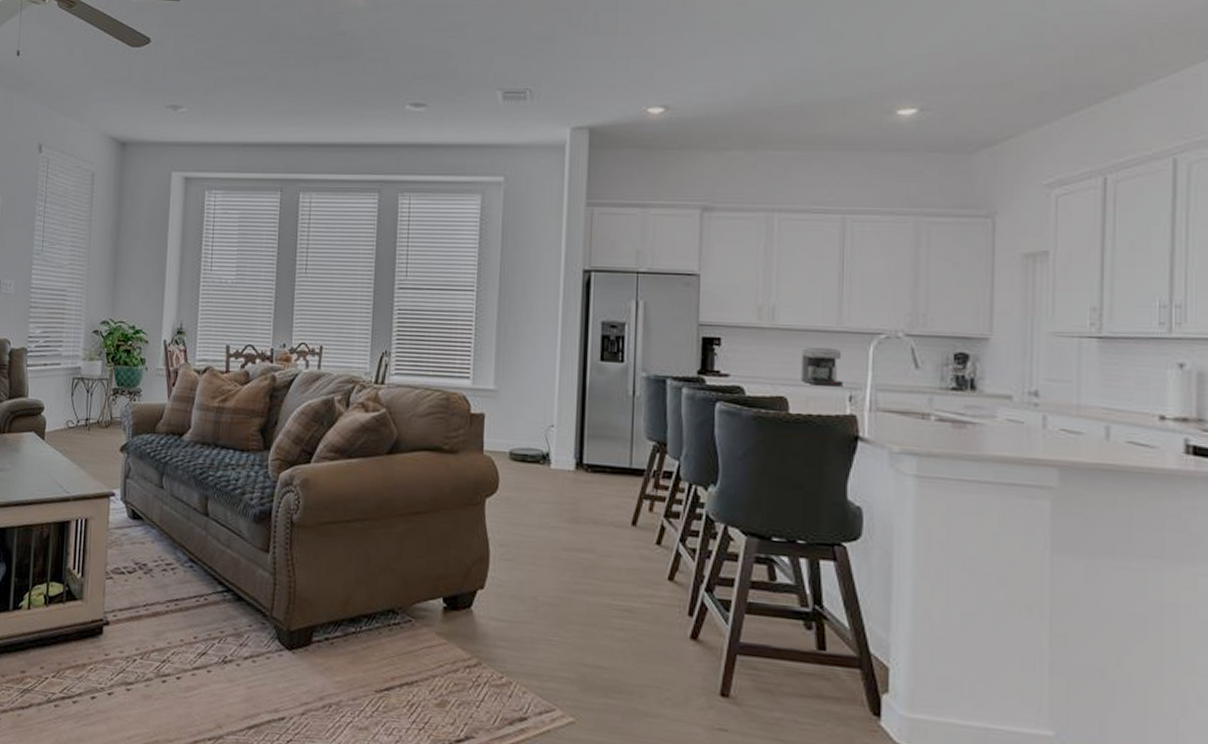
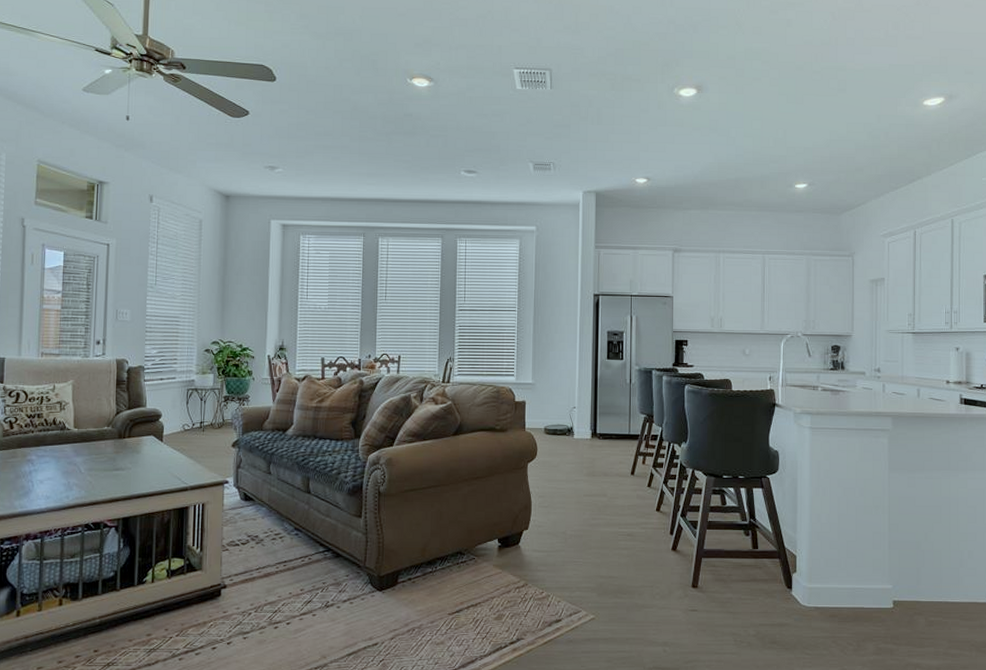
coffee maker: present [801,347,843,387] -> none [739,344,765,371]

